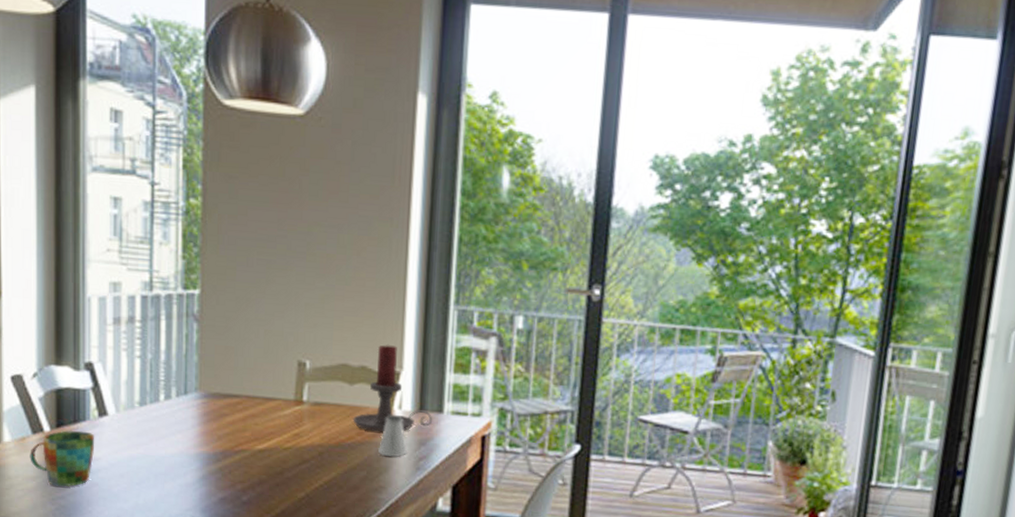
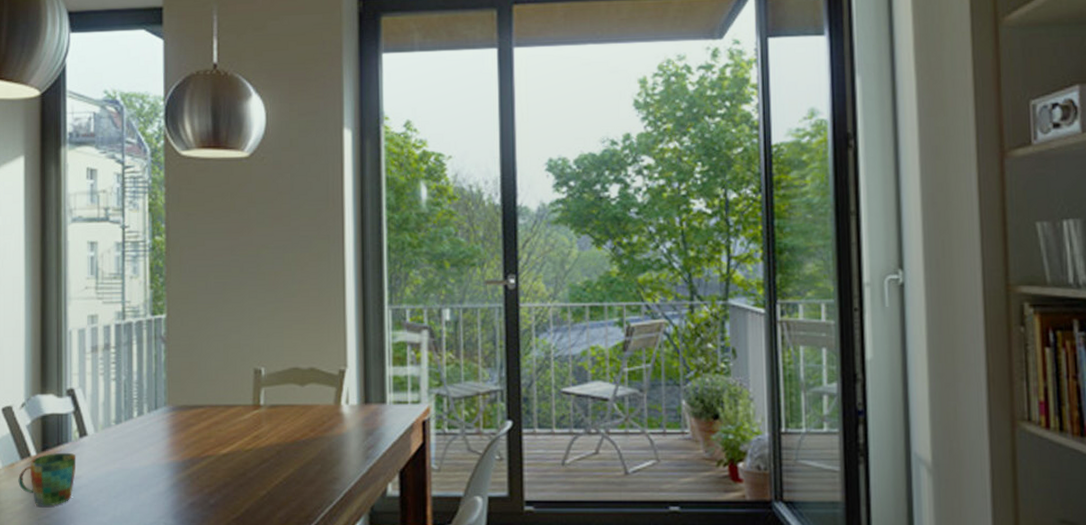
candle holder: present [353,344,433,433] -> none [306,345,378,427]
saltshaker: present [378,414,407,458] -> none [330,409,356,450]

